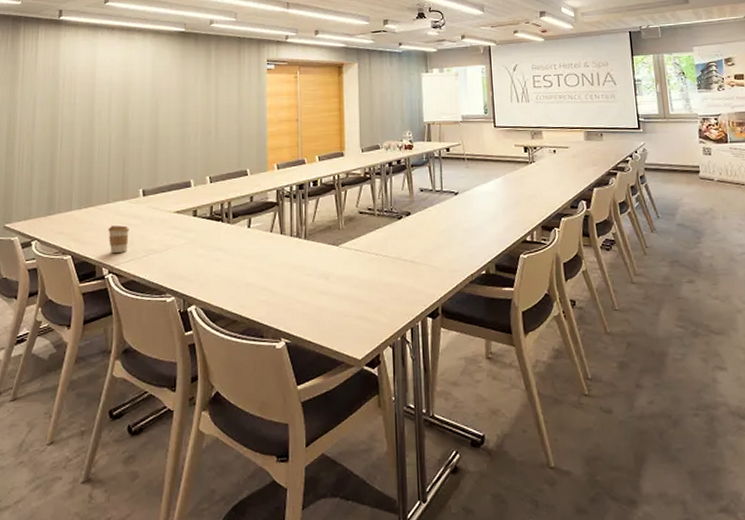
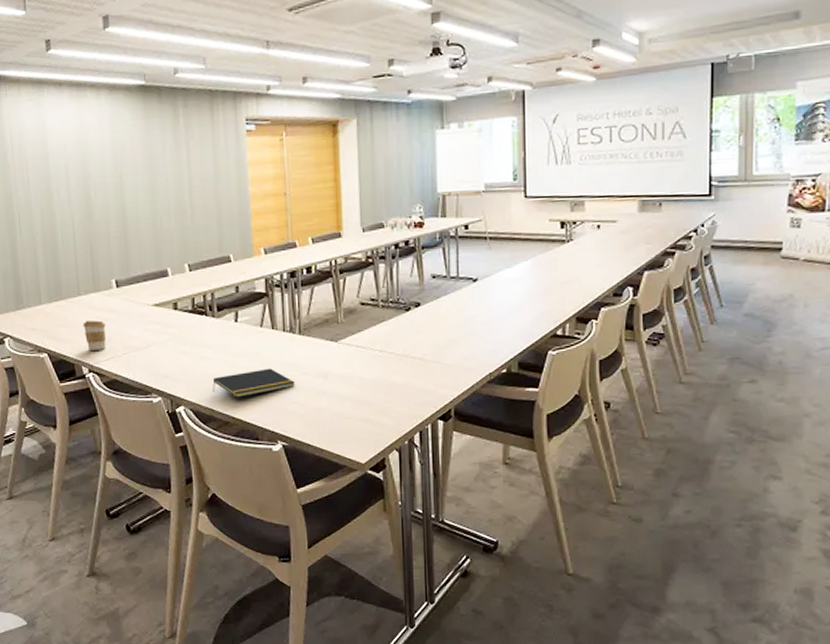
notepad: none [224,270,299,297] -> present [213,368,295,398]

